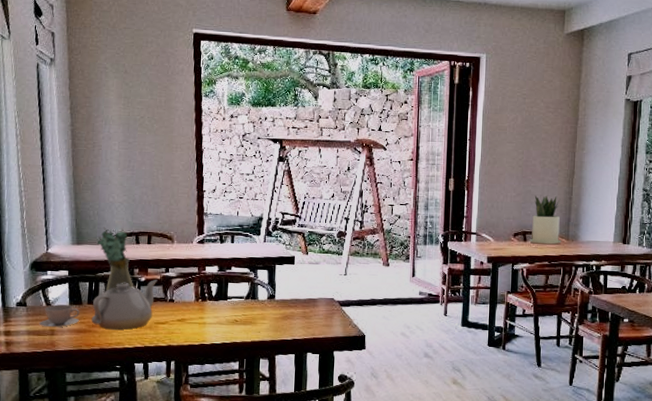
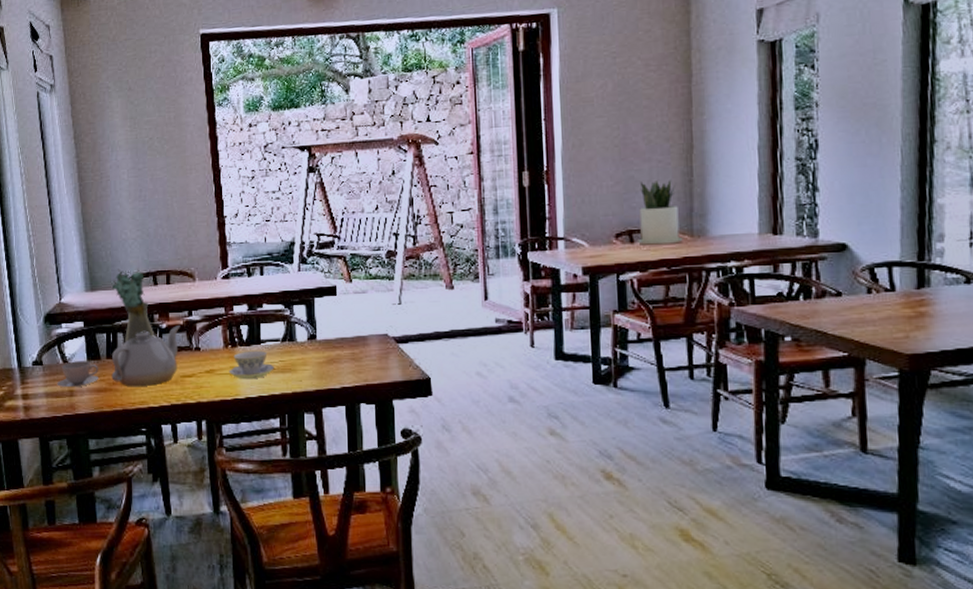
teacup: none [198,304,238,329] -> present [228,350,274,380]

